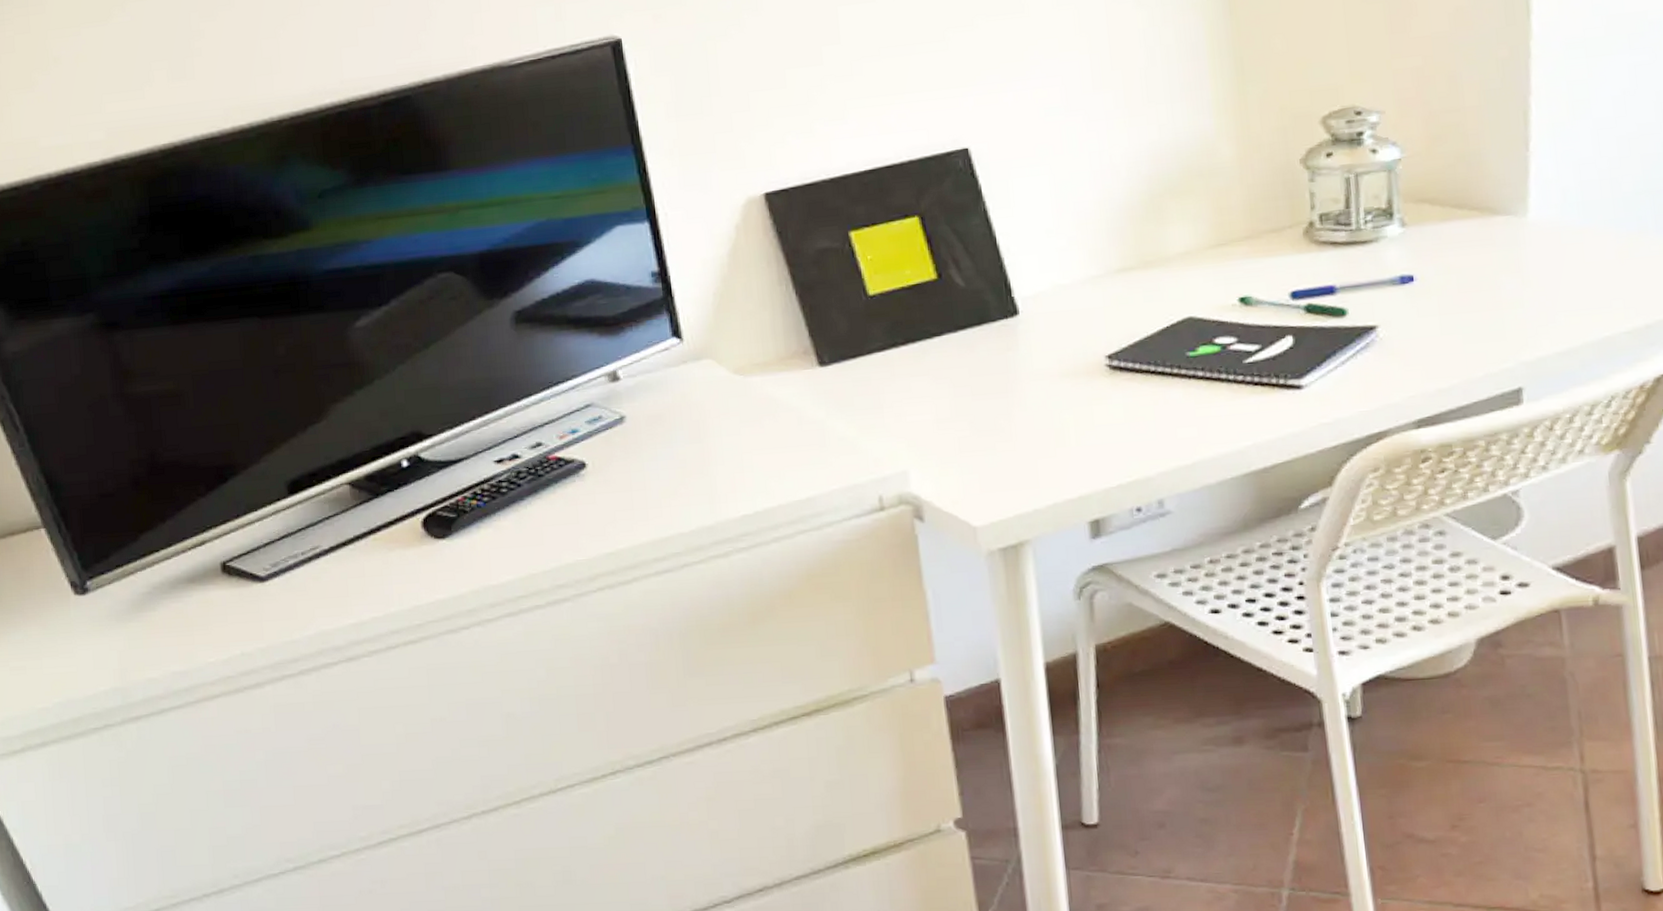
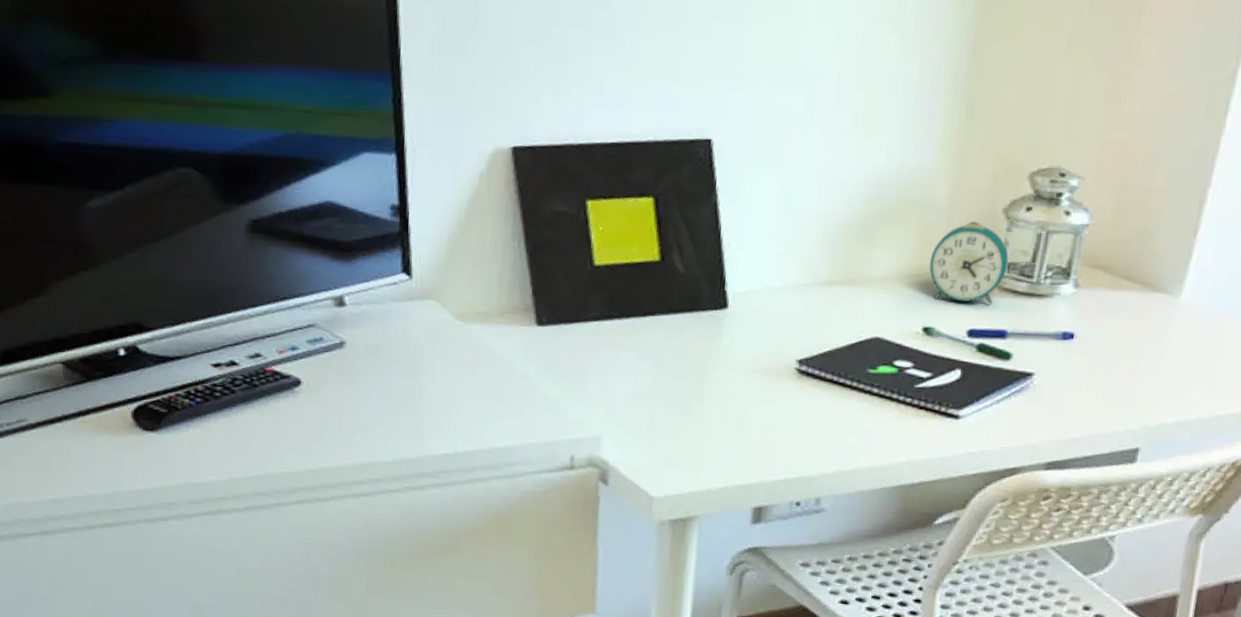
alarm clock: none [1230,178,1320,266] -> present [929,221,1009,305]

